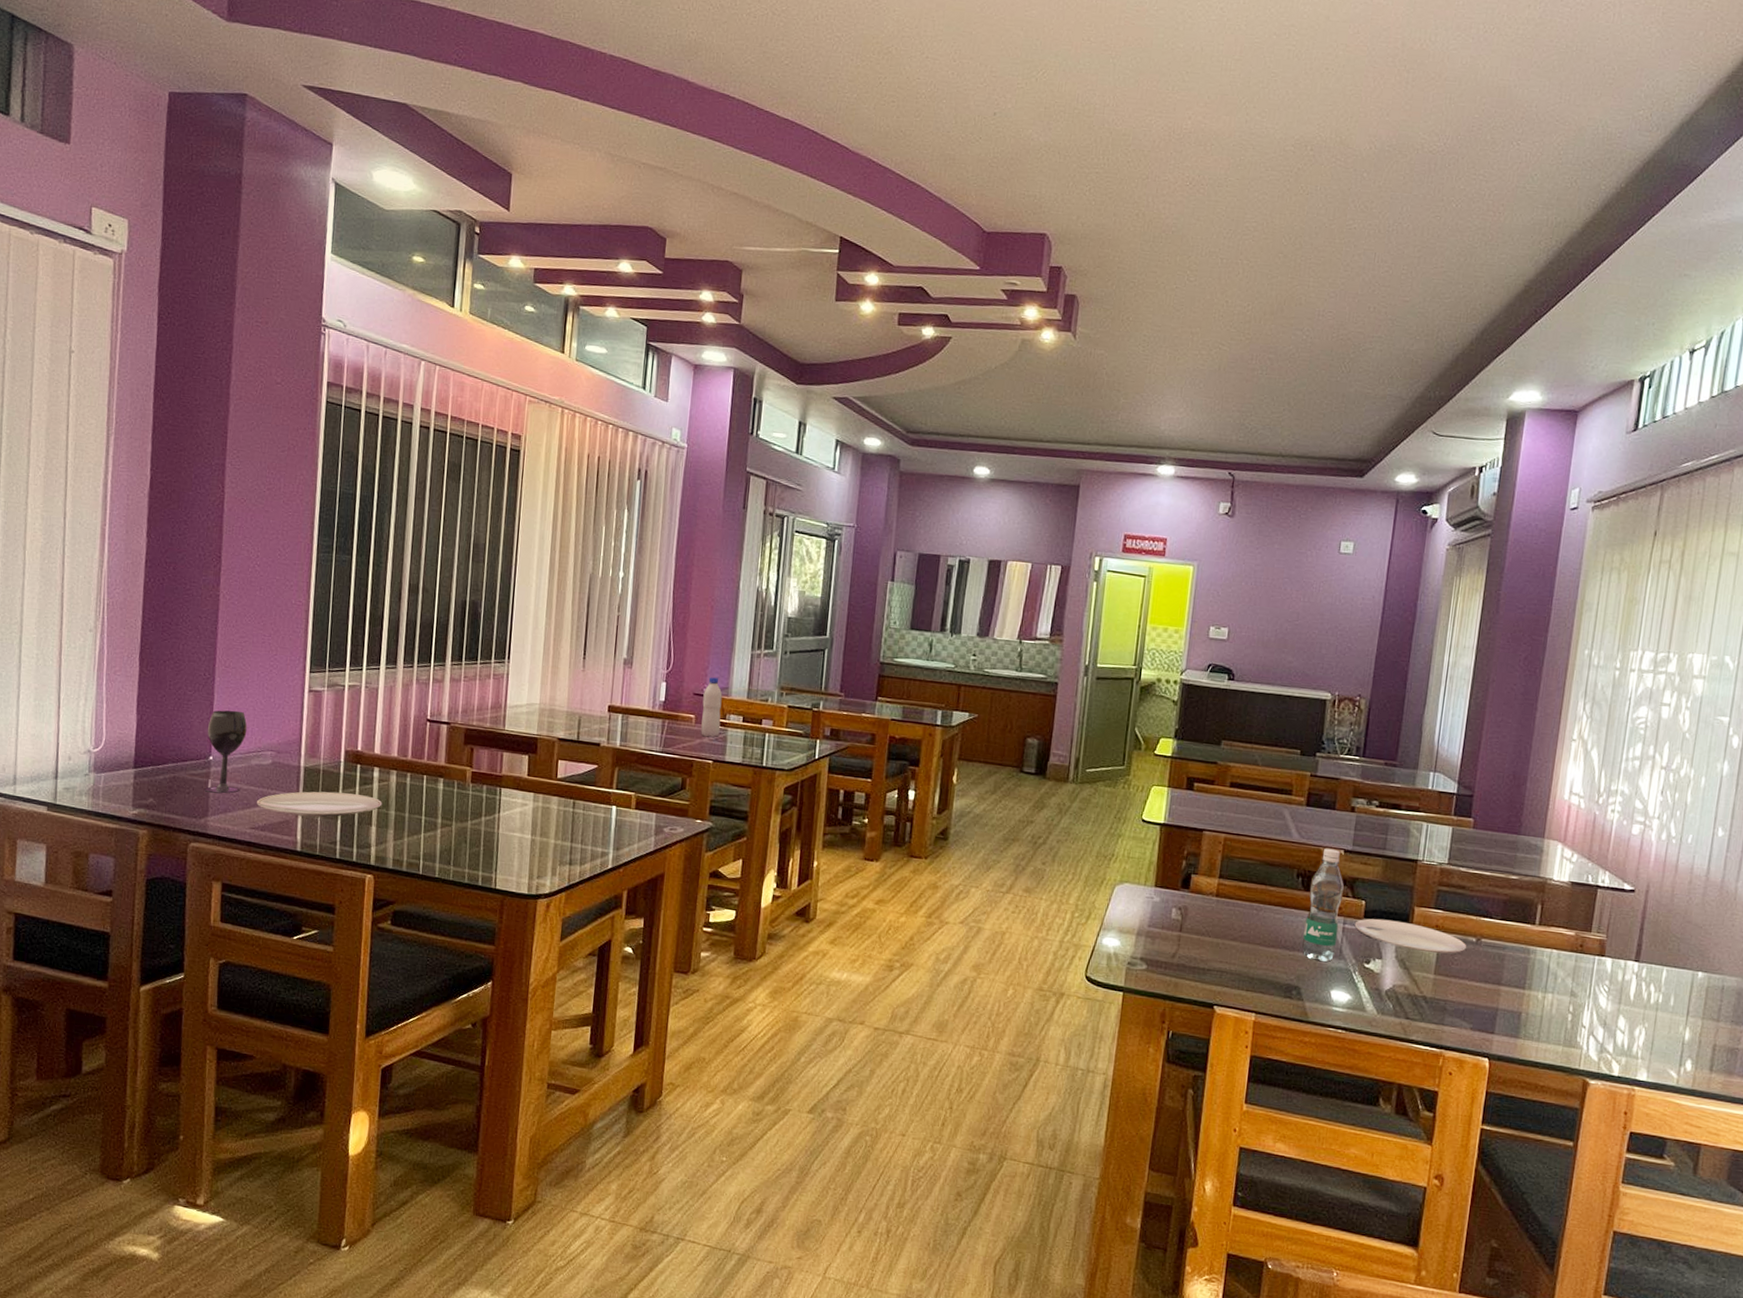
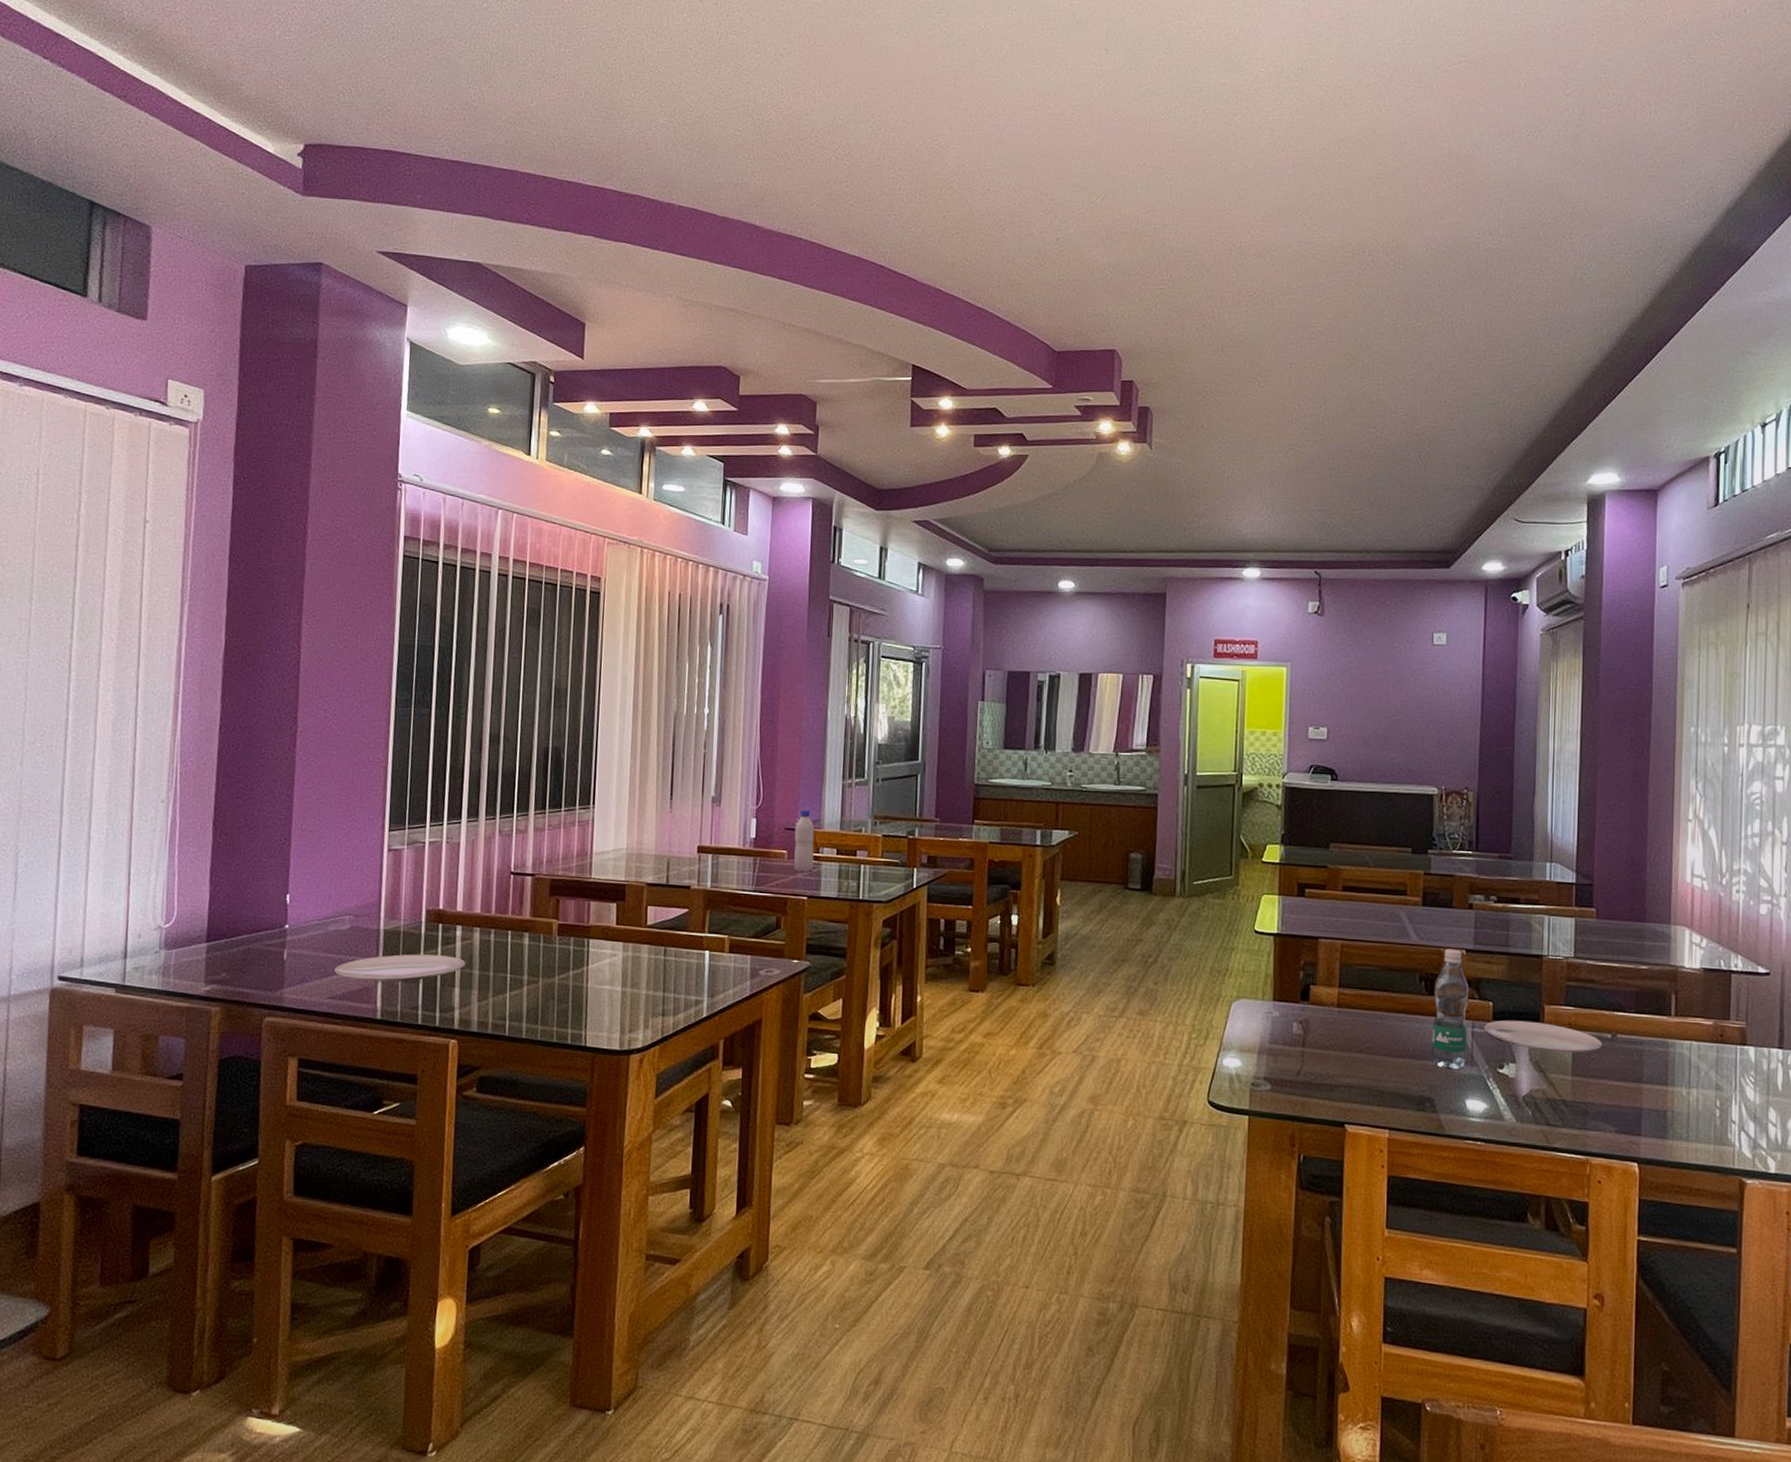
wine glass: present [204,710,248,794] -> none [280,875,325,964]

